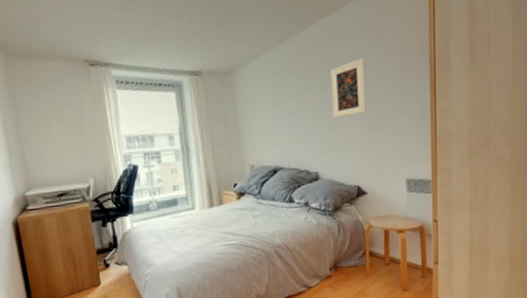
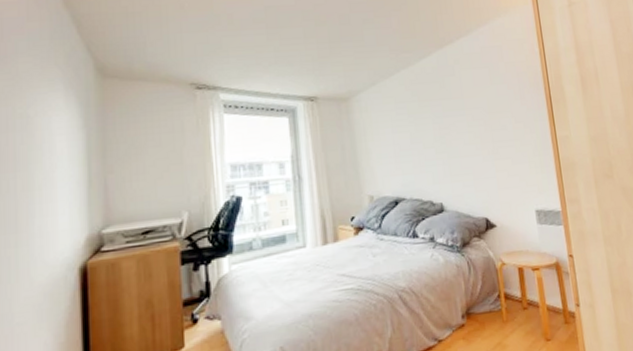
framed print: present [330,58,367,119] -> none [449,87,489,147]

